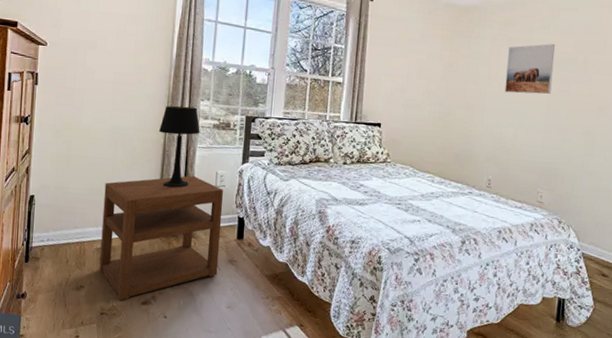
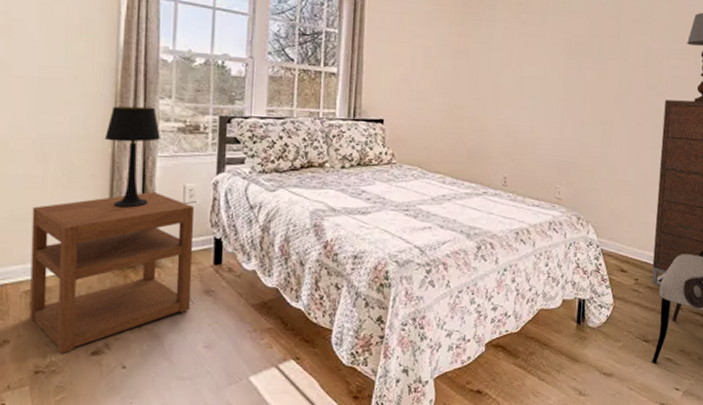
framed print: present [504,44,555,95] -> none [519,27,570,82]

